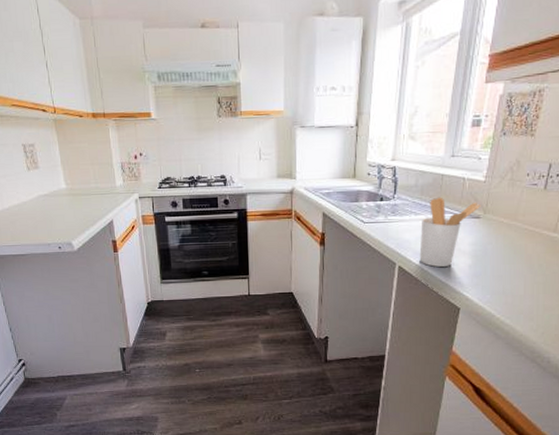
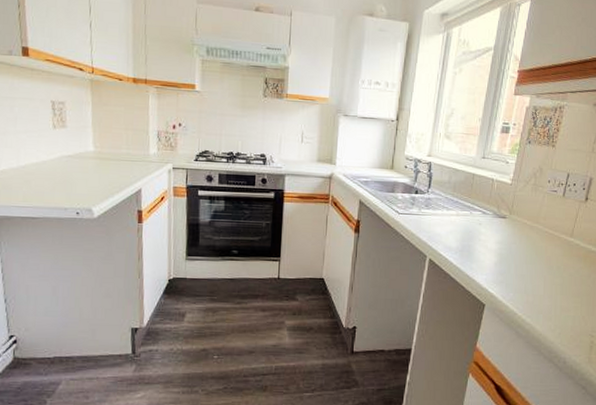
utensil holder: present [419,197,481,268] -> none [449,195,507,263]

